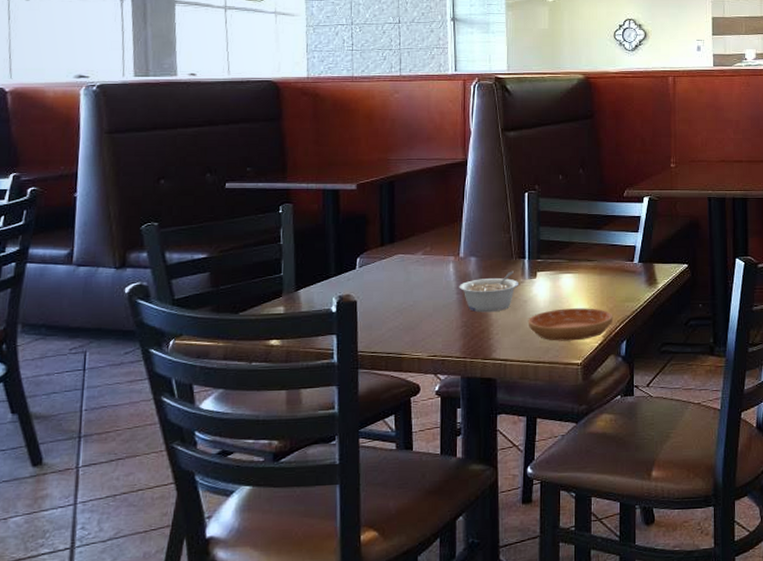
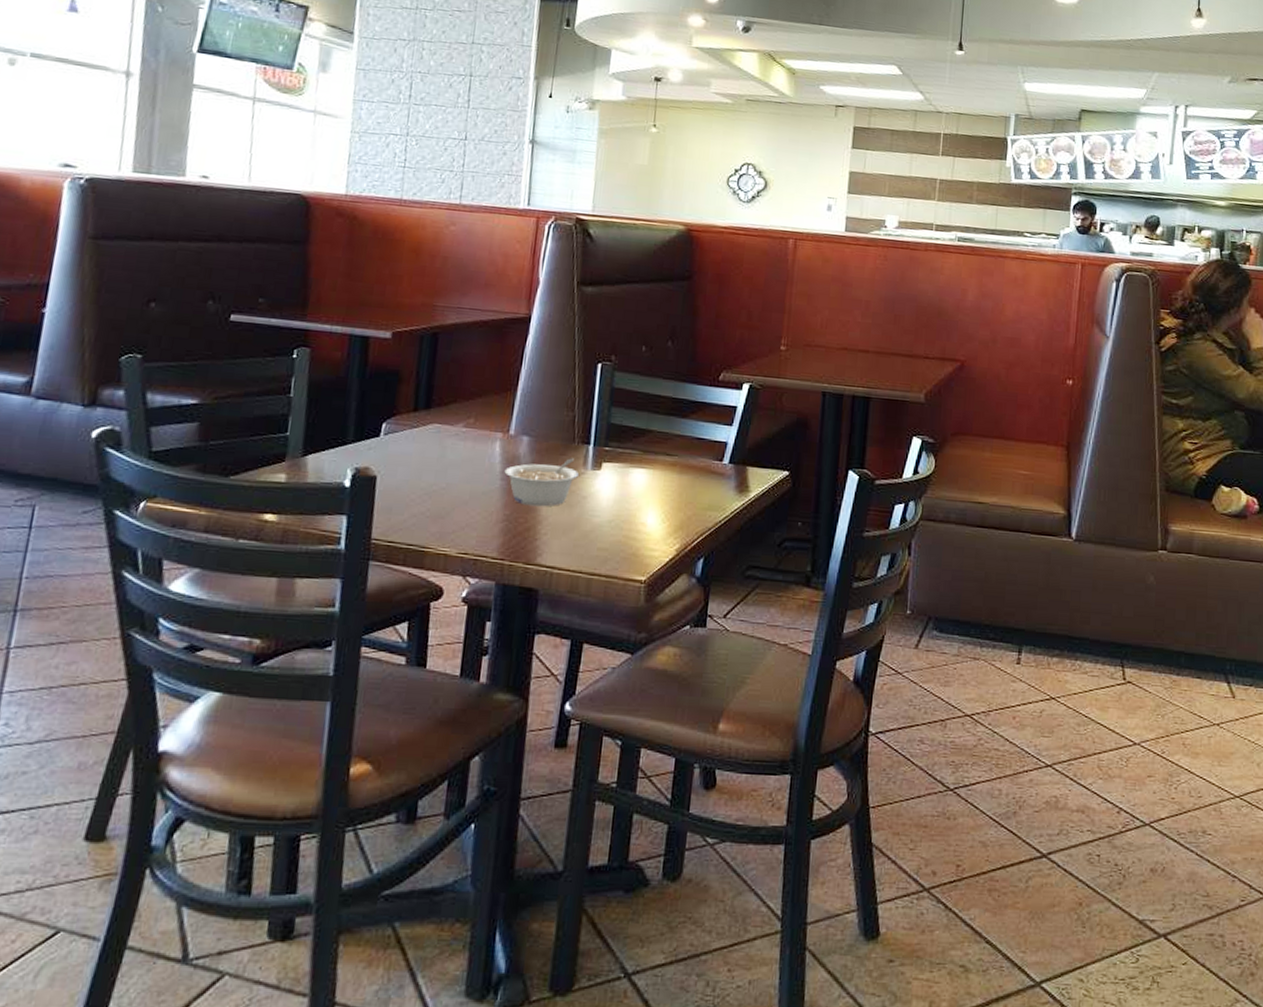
saucer: present [528,308,613,341] -> none [584,510,691,552]

